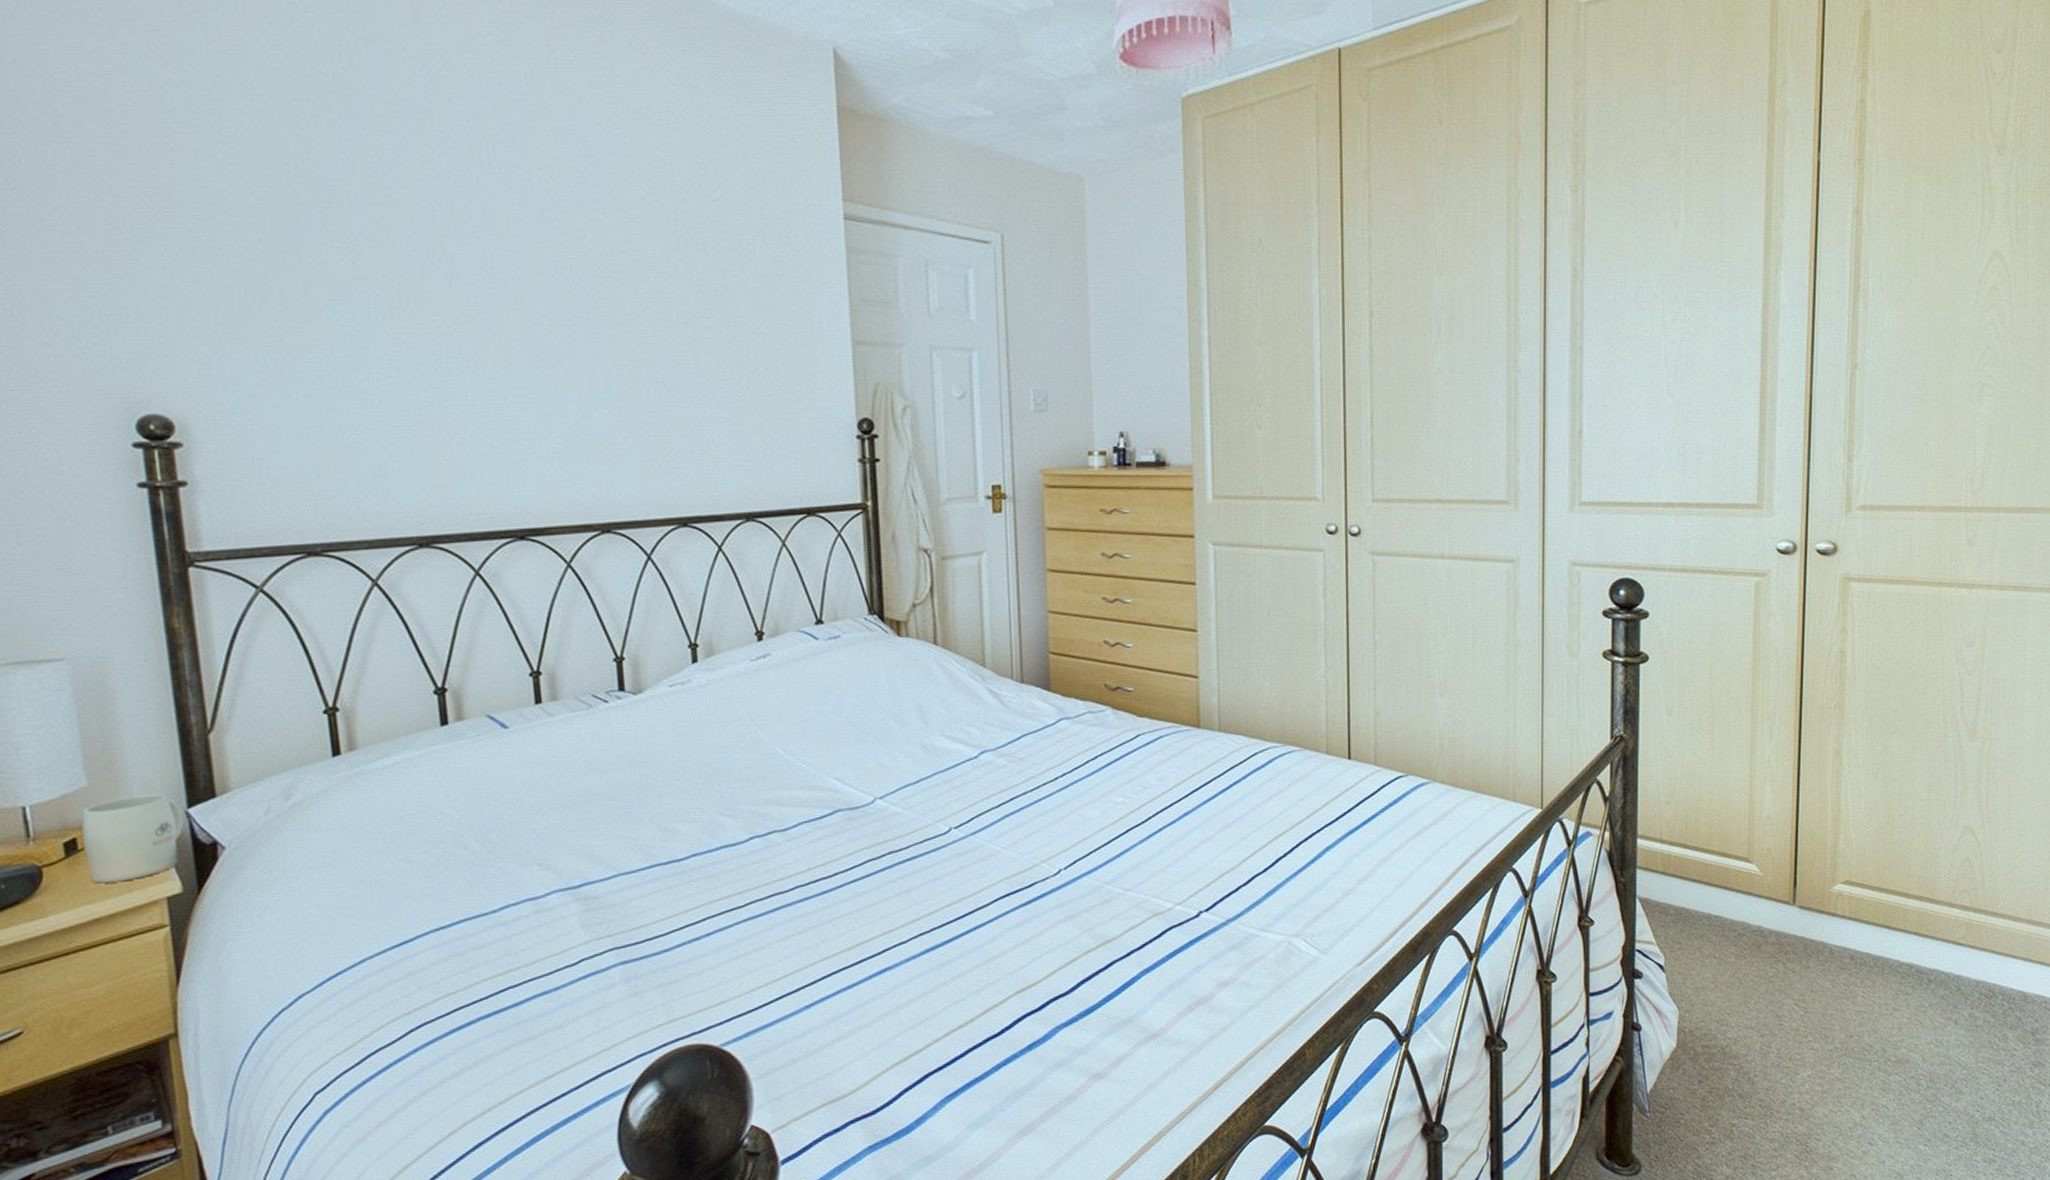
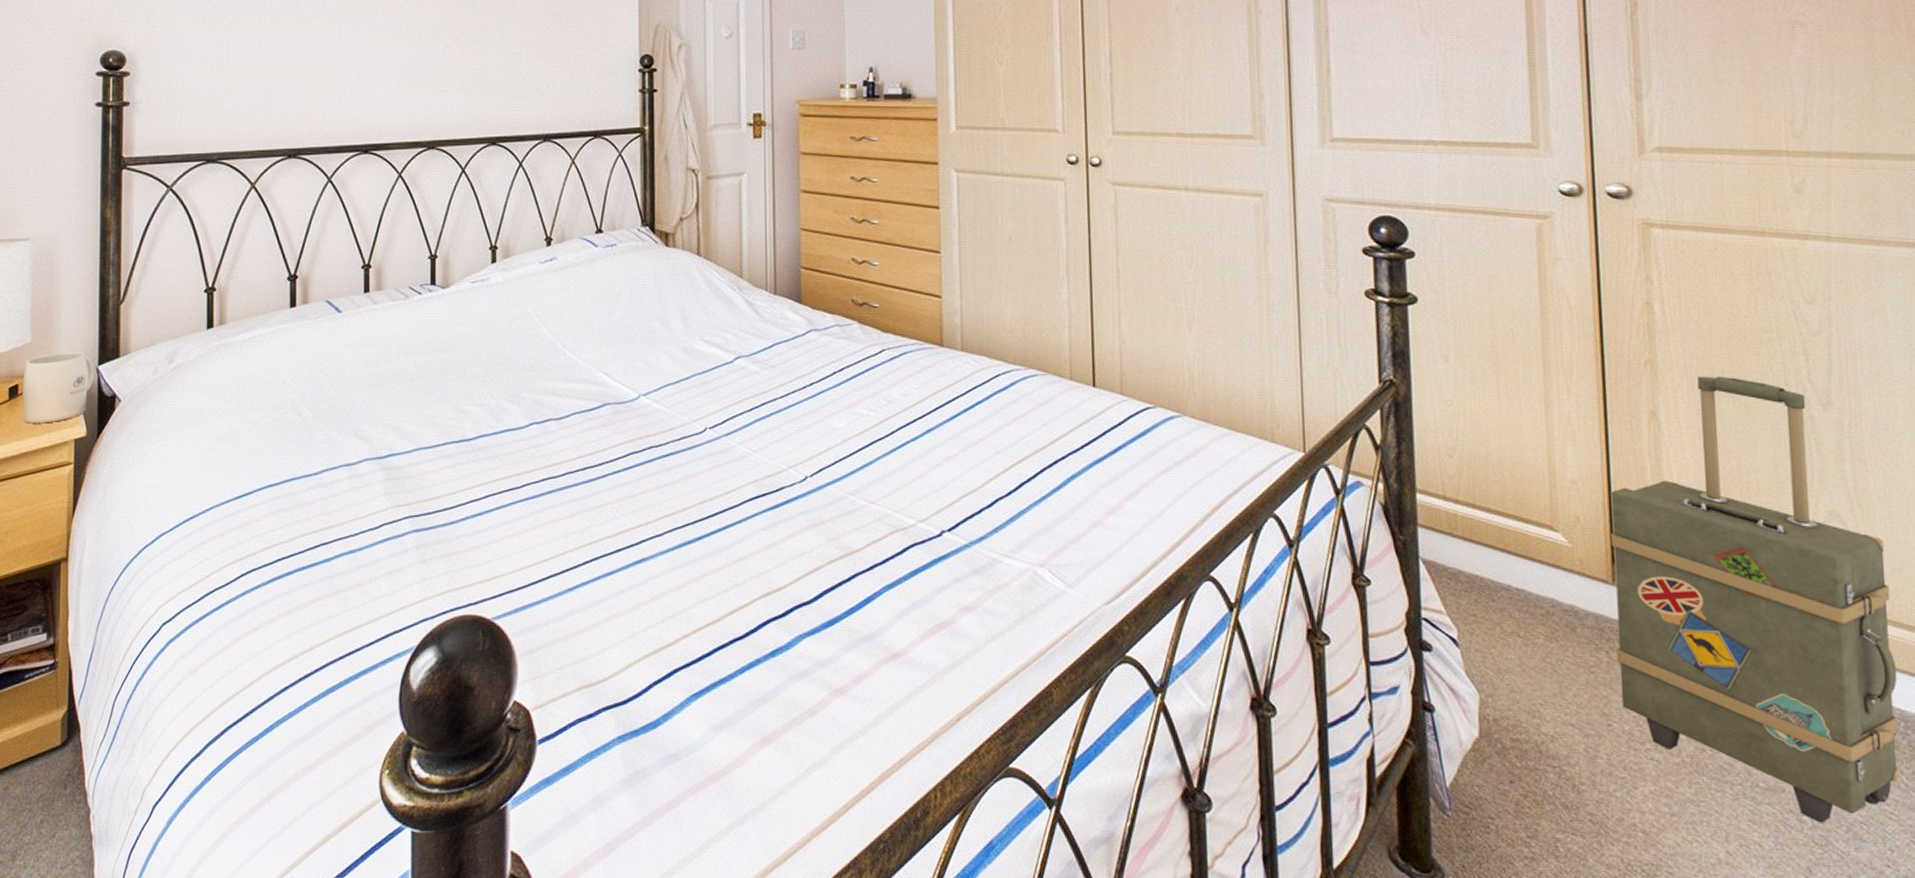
suitcase: none [1792,714,2003,1084] -> present [1610,376,1898,823]

